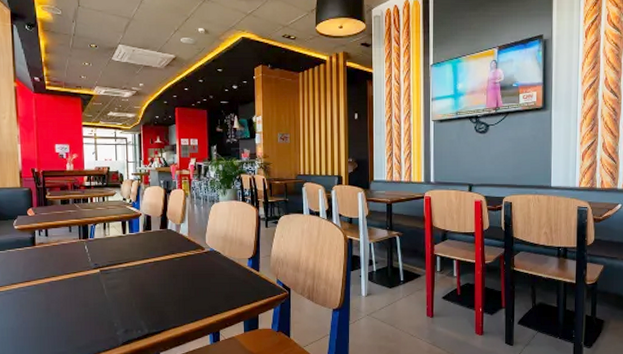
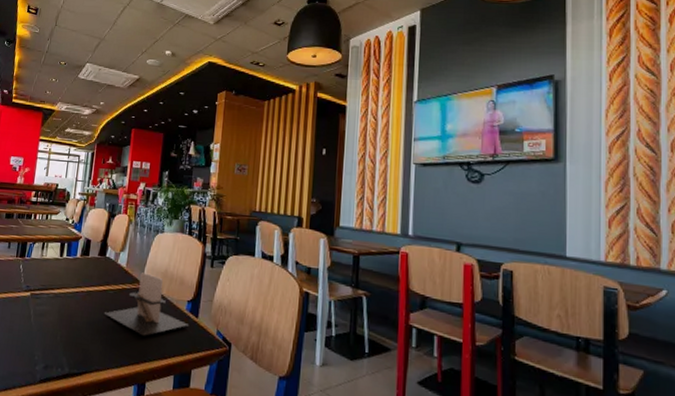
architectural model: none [173,239,251,293] -> present [103,272,188,336]

